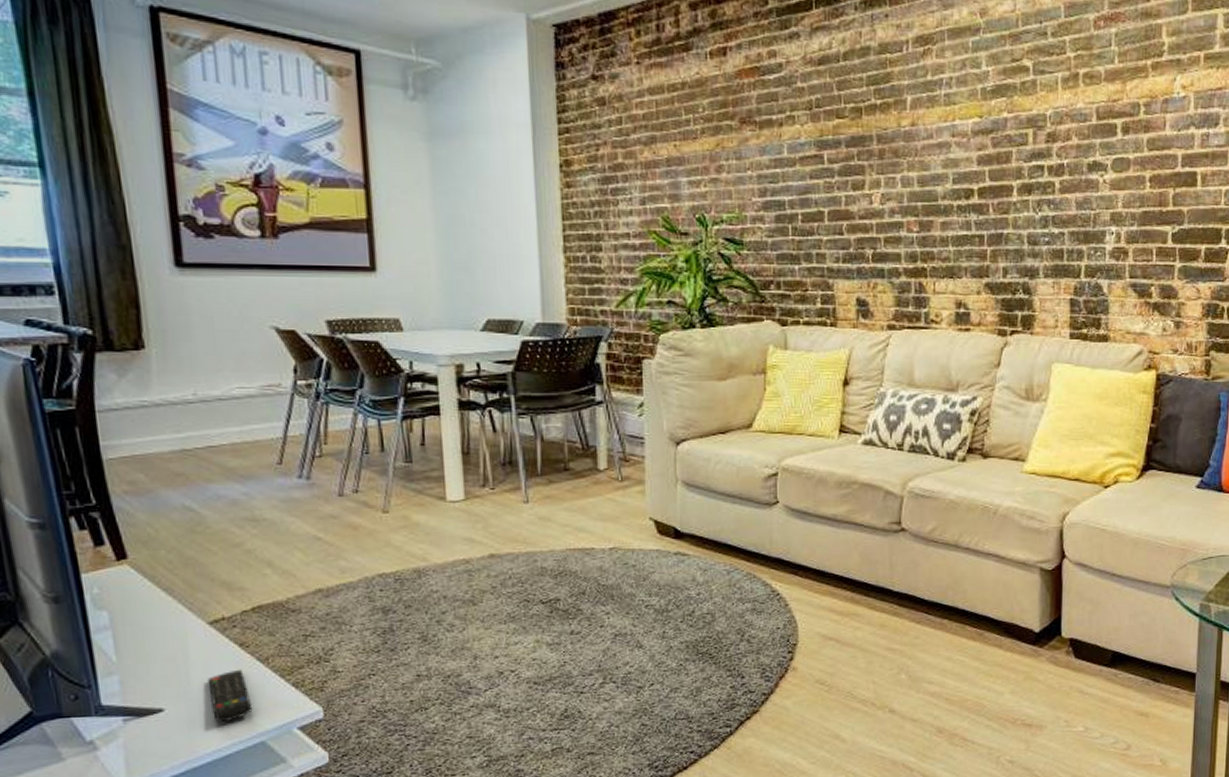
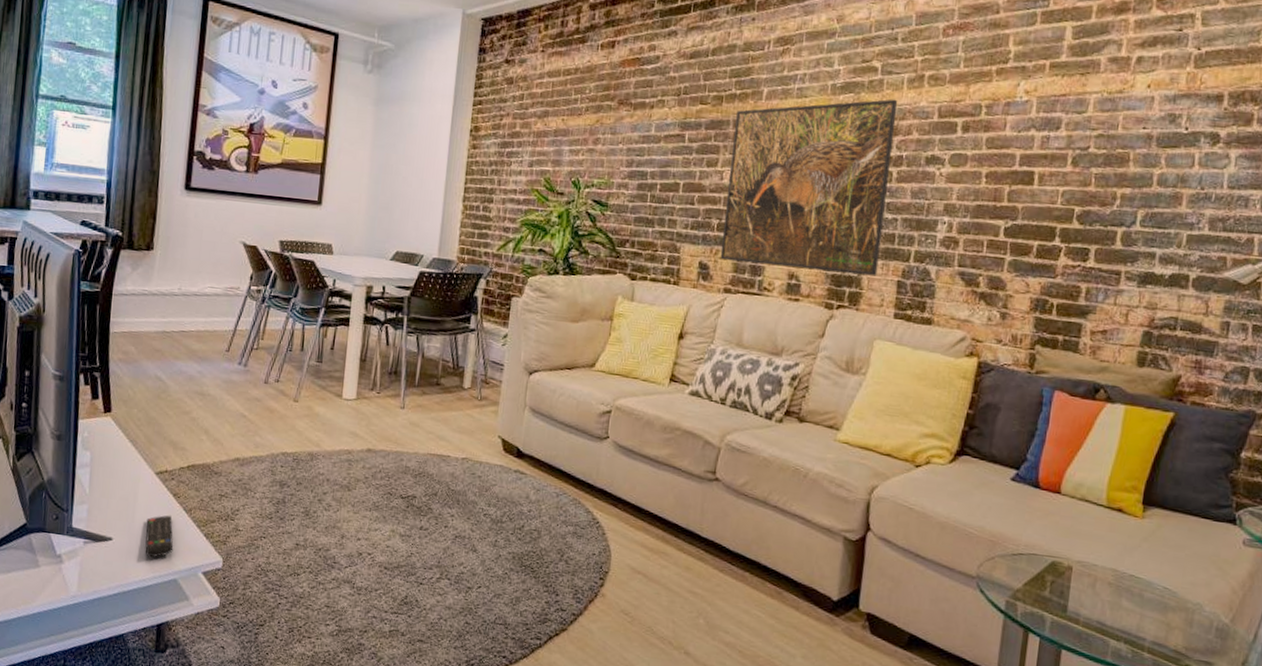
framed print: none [878,101,1054,297] -> present [720,99,898,277]

